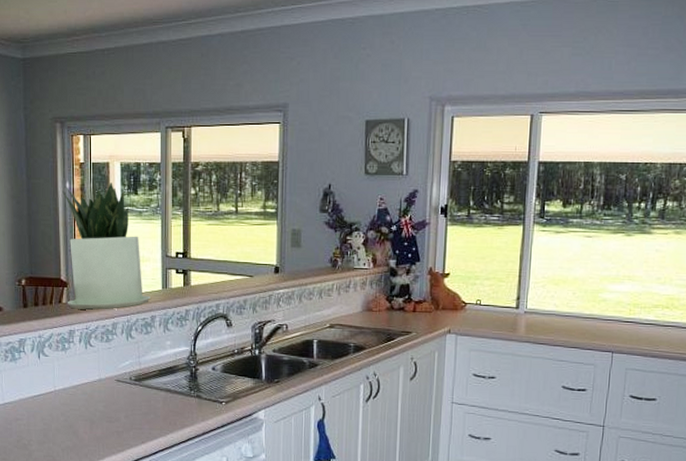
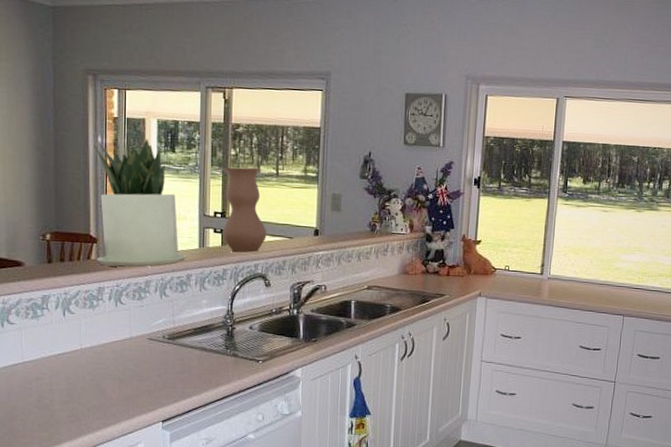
vase: none [183,206,227,294] -> present [221,167,267,253]

